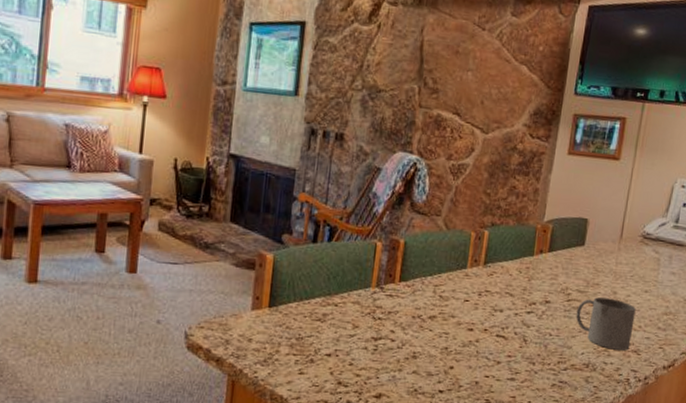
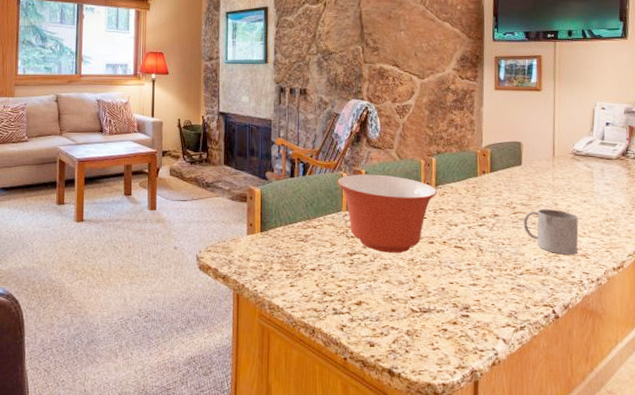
mixing bowl: none [369,244,486,340] -> present [337,174,438,253]

